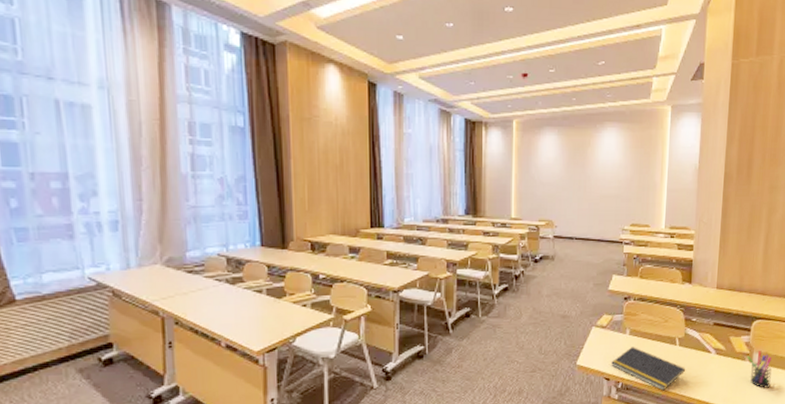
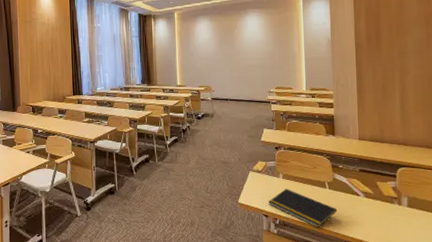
pen holder: present [747,351,772,388] -> none [395,195,423,230]

